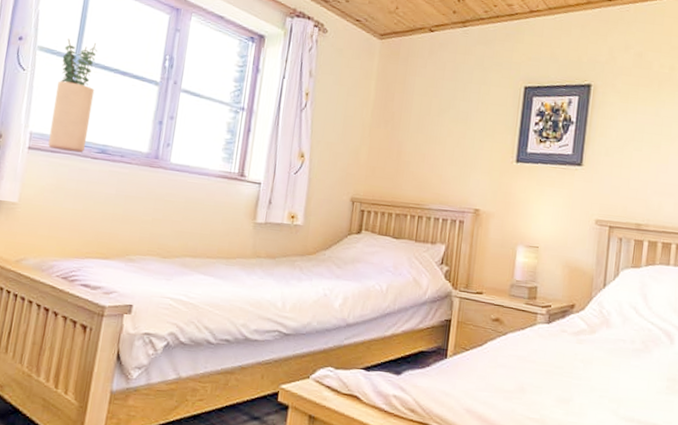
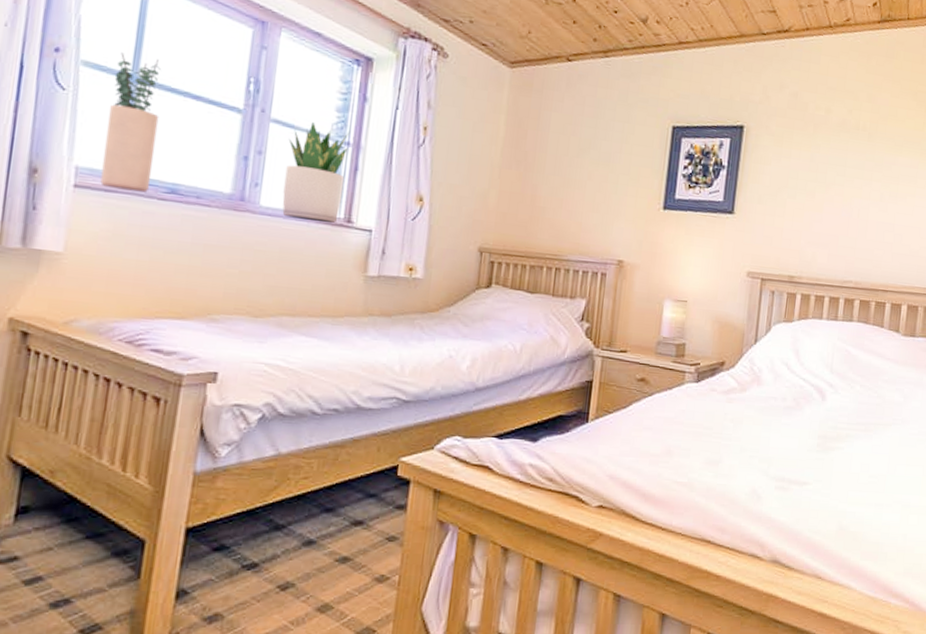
planter: none [188,90,245,178] -> present [282,121,350,224]

